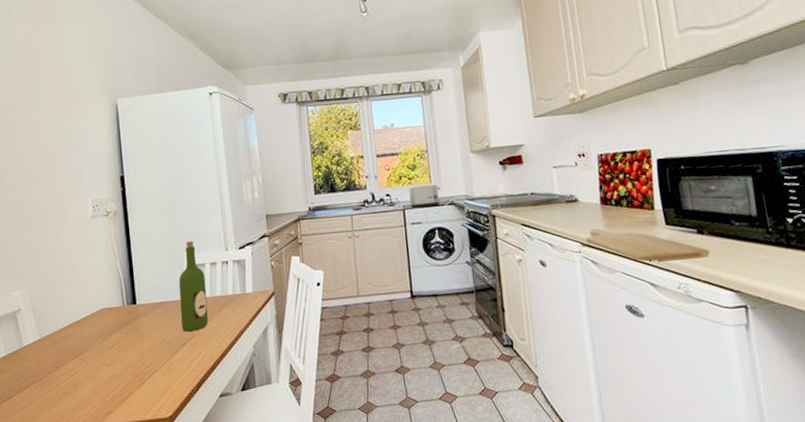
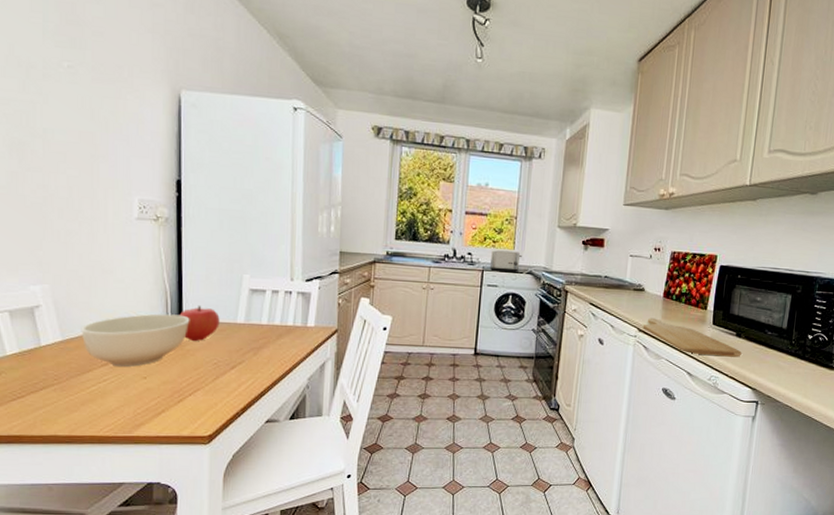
bowl: none [54,299,143,357] -> present [81,313,190,367]
fruit: none [133,287,168,324] -> present [179,305,220,342]
wine bottle: present [179,241,209,332] -> none [231,264,265,356]

